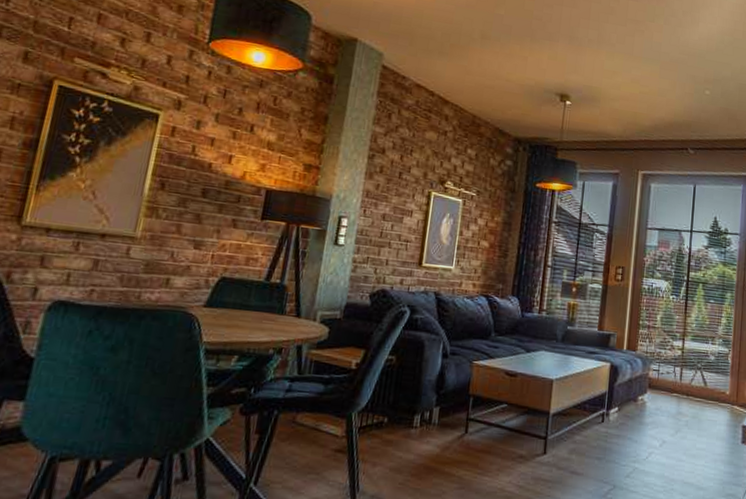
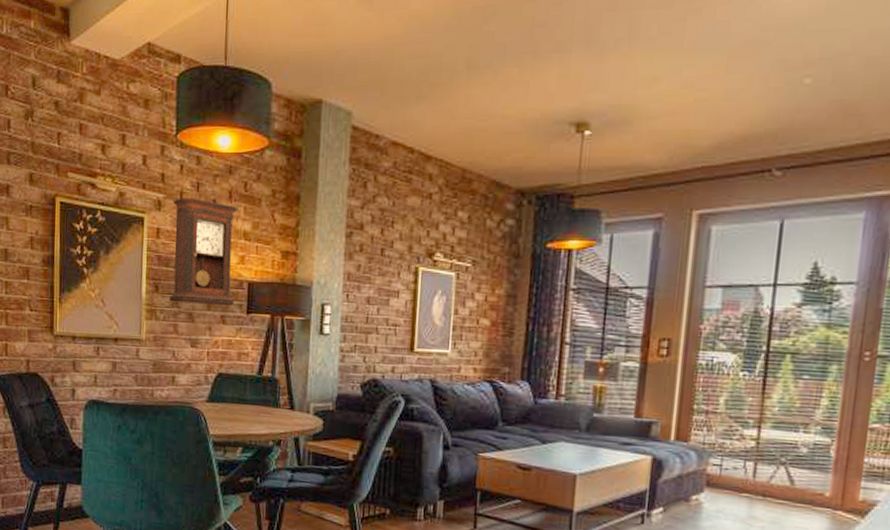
pendulum clock: none [176,101,264,211] -> present [170,197,237,306]

